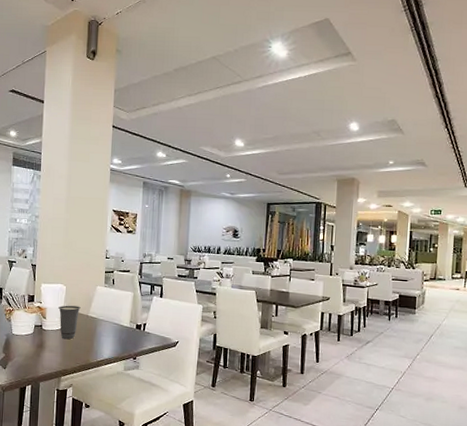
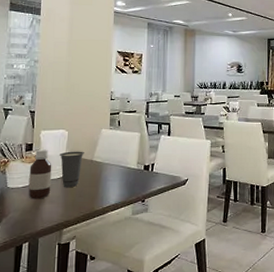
bottle: none [30,301,52,347] -> present [28,149,52,199]

